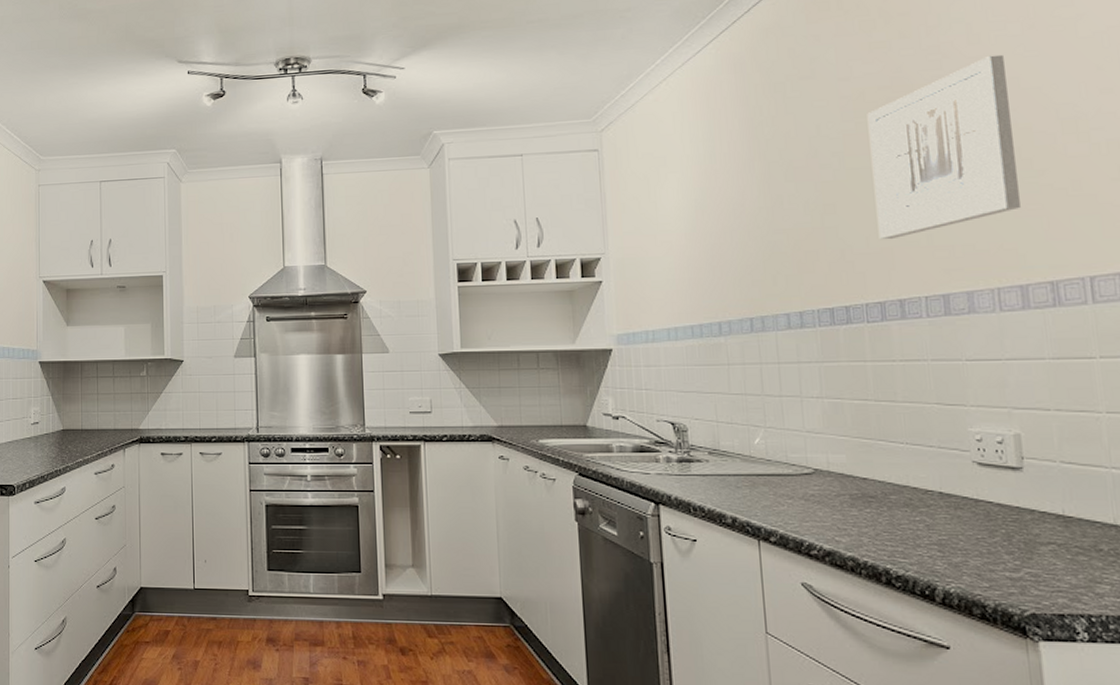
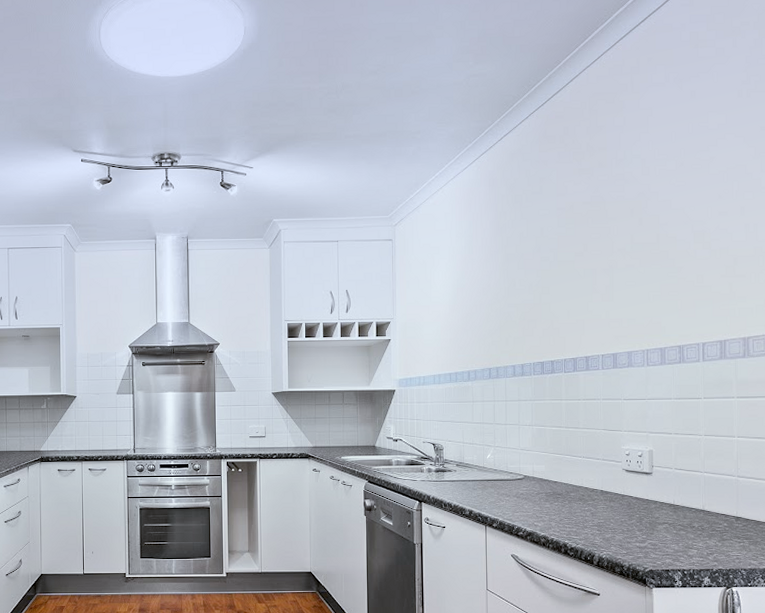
wall art: present [867,54,1021,240] -> none [574,183,665,314]

